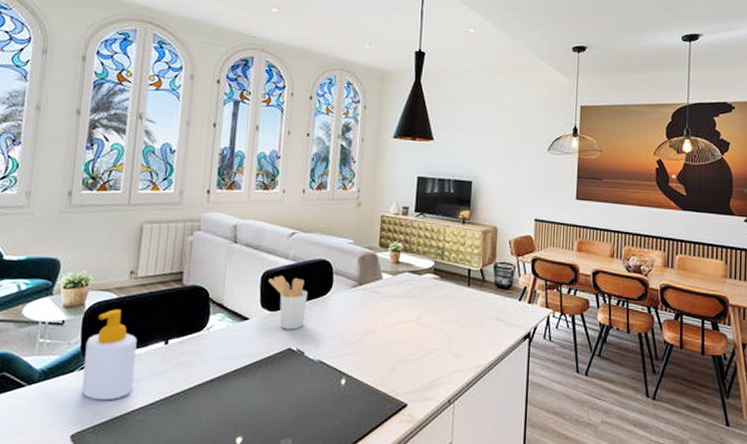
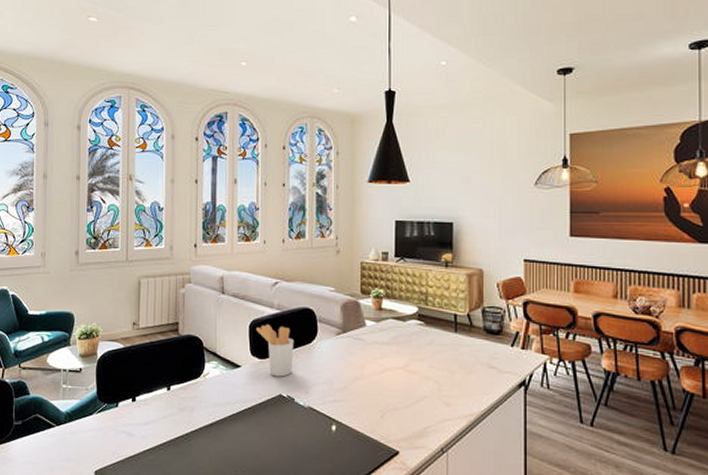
soap bottle: present [81,309,138,401] -> none [100,358,144,441]

